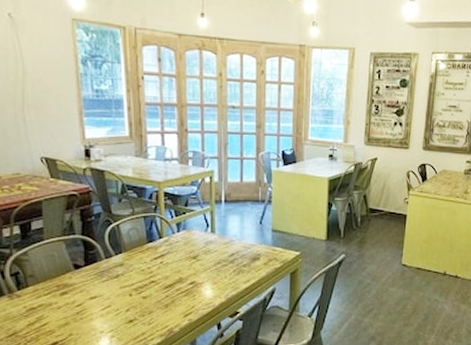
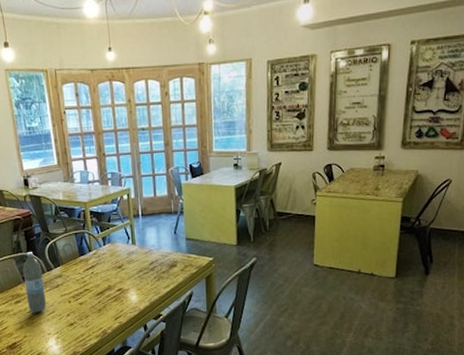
water bottle: none [74,235,101,307] -> present [23,252,46,313]

